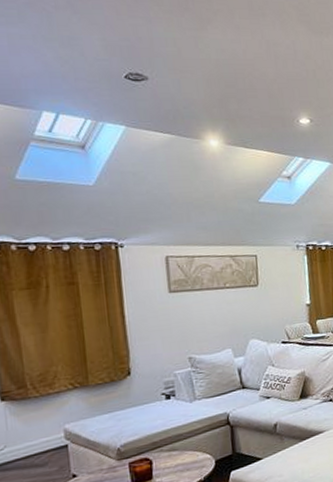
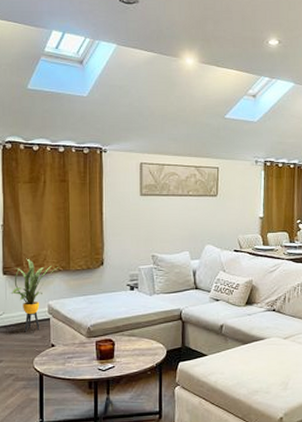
house plant: none [12,377,75,466] -> present [10,258,59,332]

